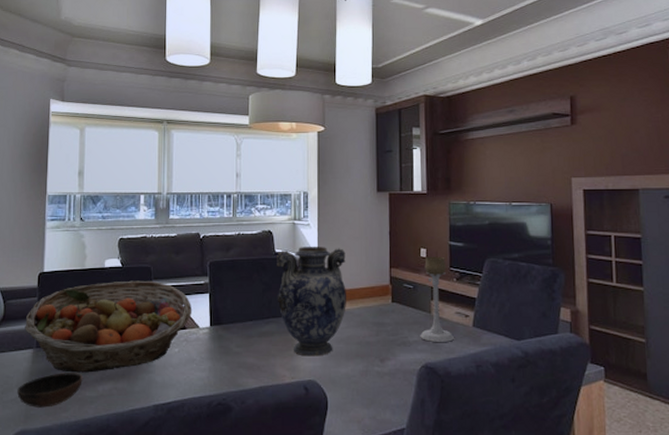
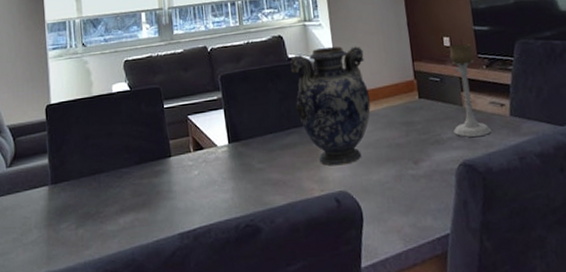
bowl: present [17,373,83,408] -> none [36,206,102,248]
fruit basket: present [25,280,192,373] -> none [37,101,208,207]

